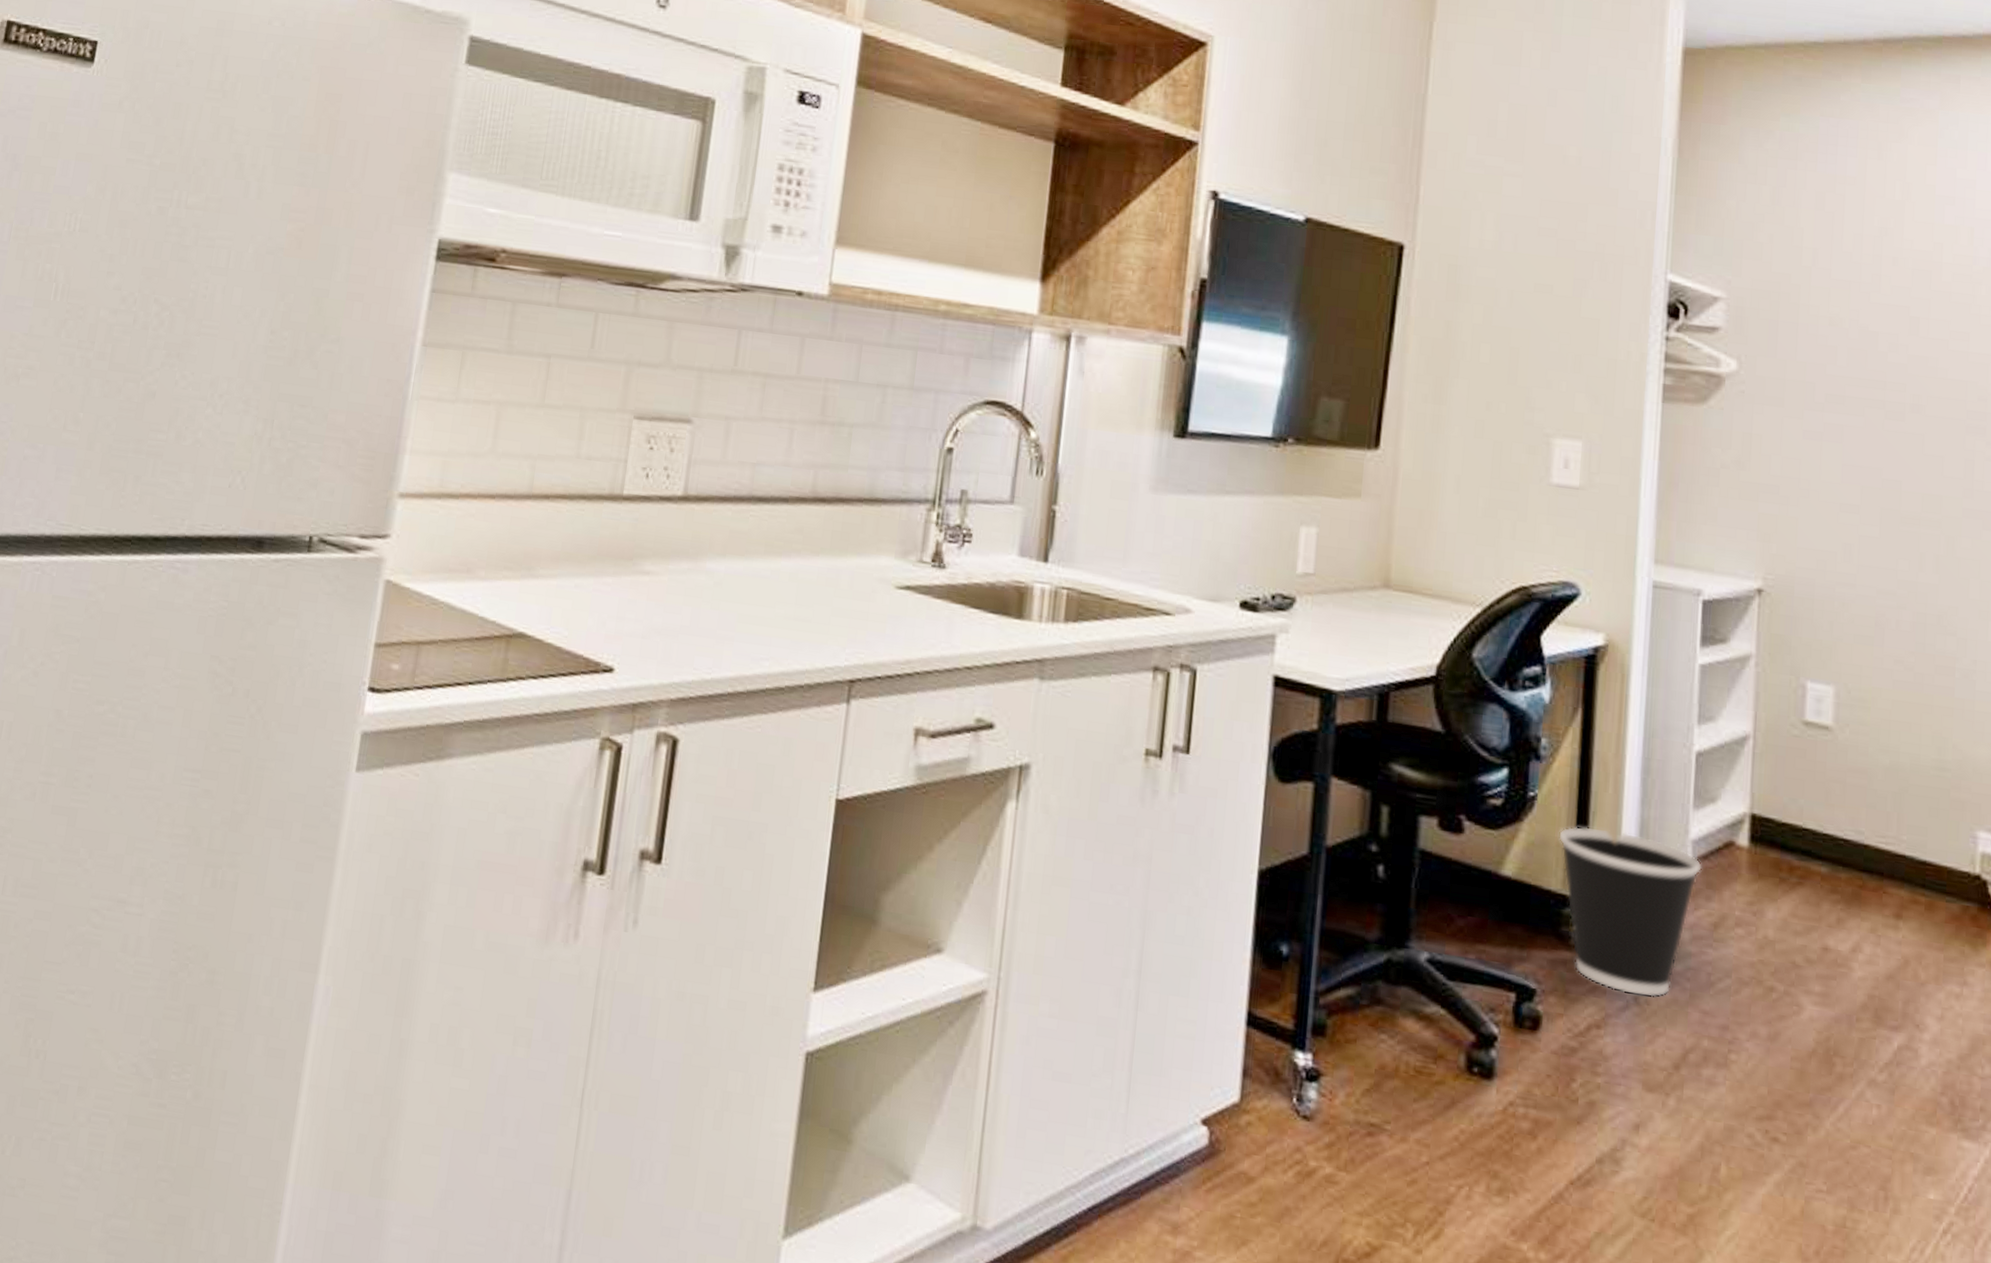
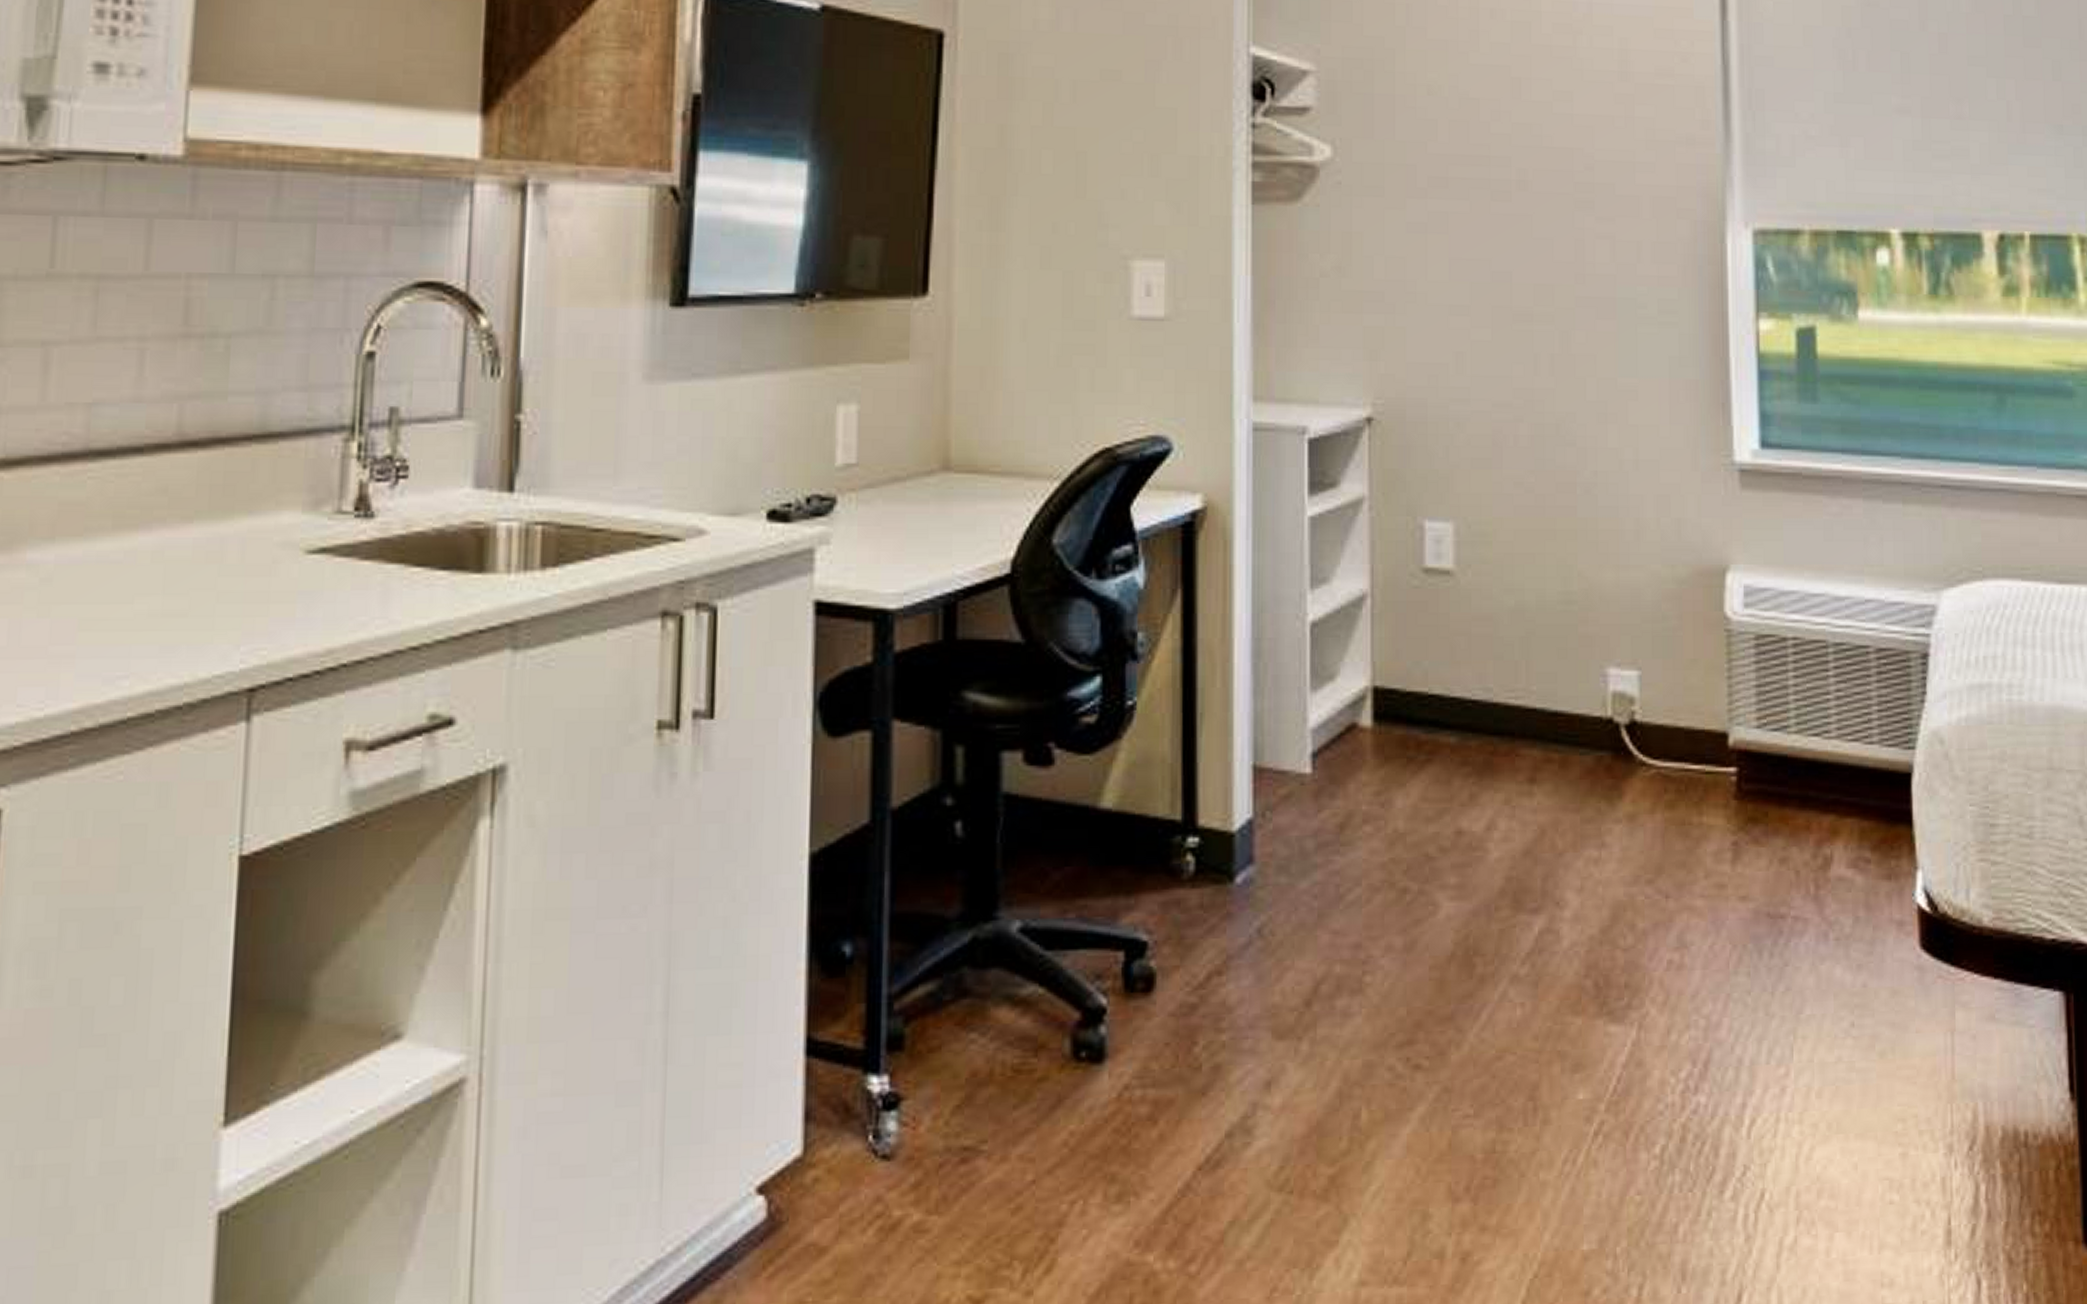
wastebasket: present [1558,826,1702,998] -> none [1162,731,1323,928]

